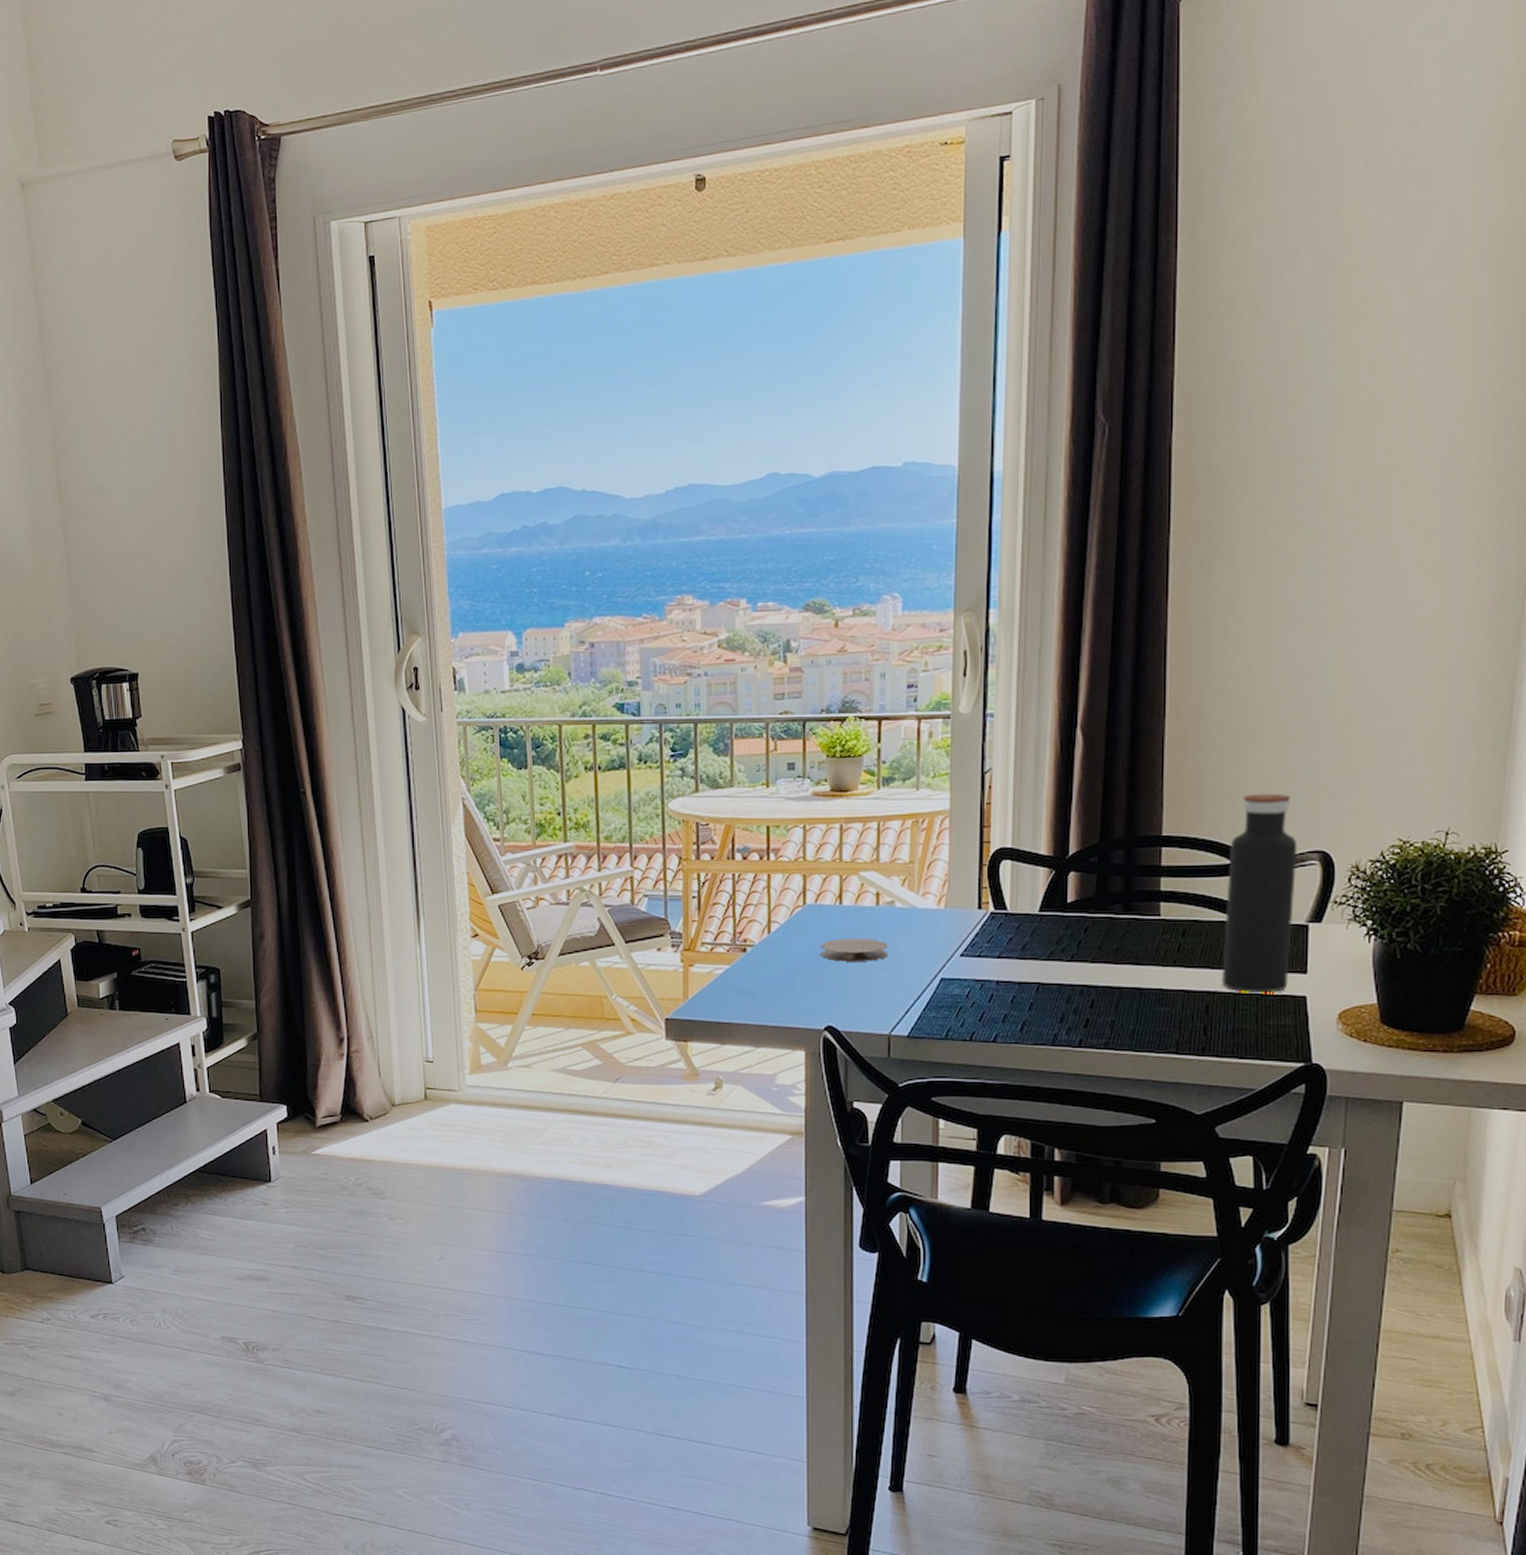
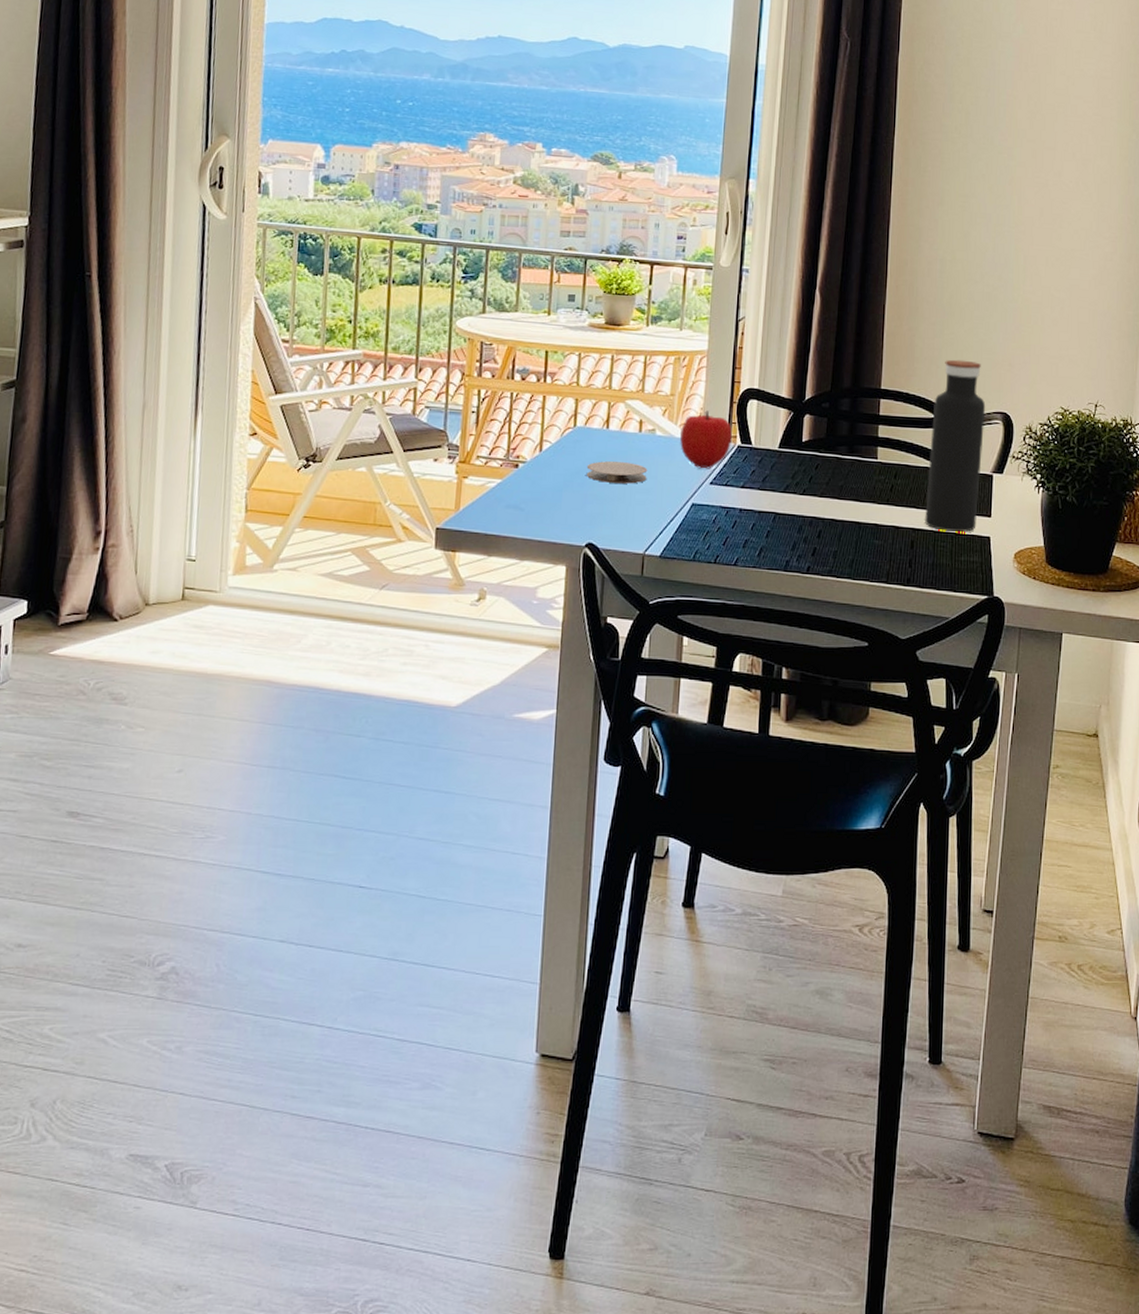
fruit: none [924,876,983,941] -> present [680,410,732,469]

